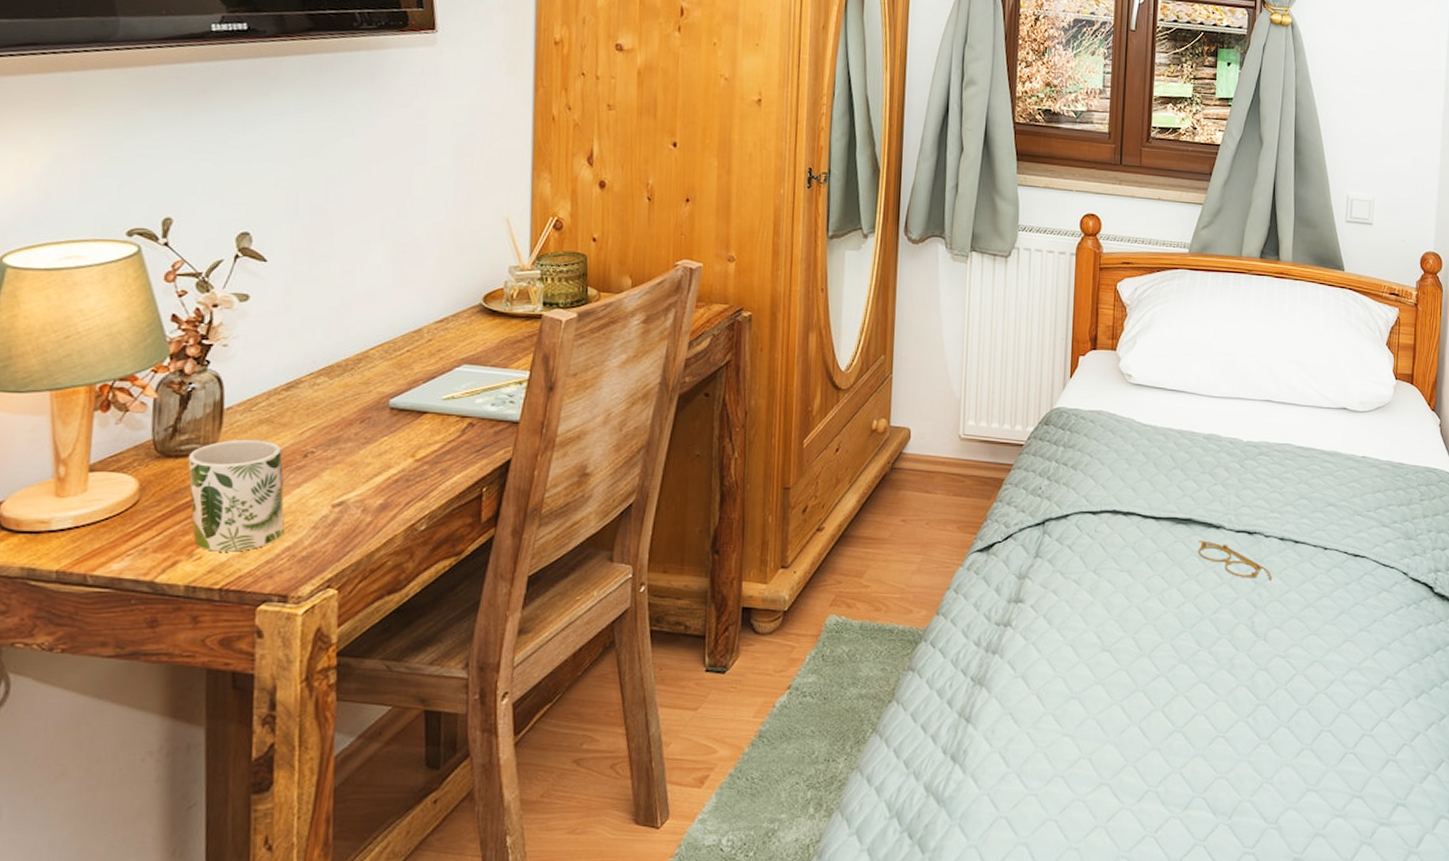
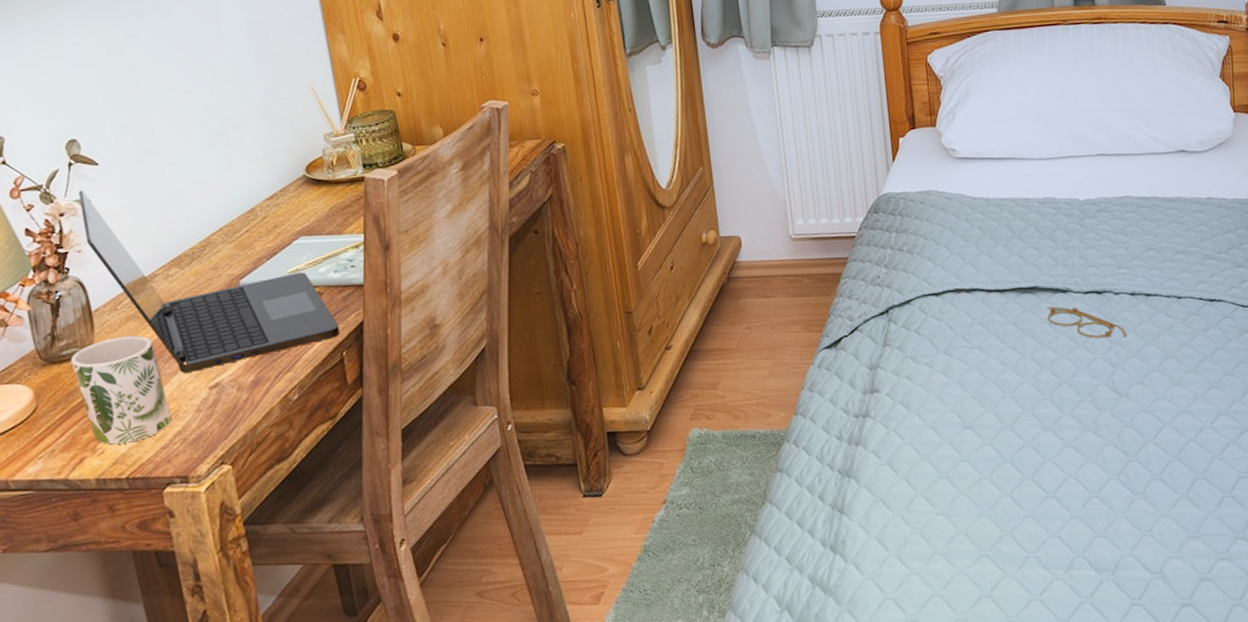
laptop: none [235,283,485,487] -> present [78,189,340,373]

